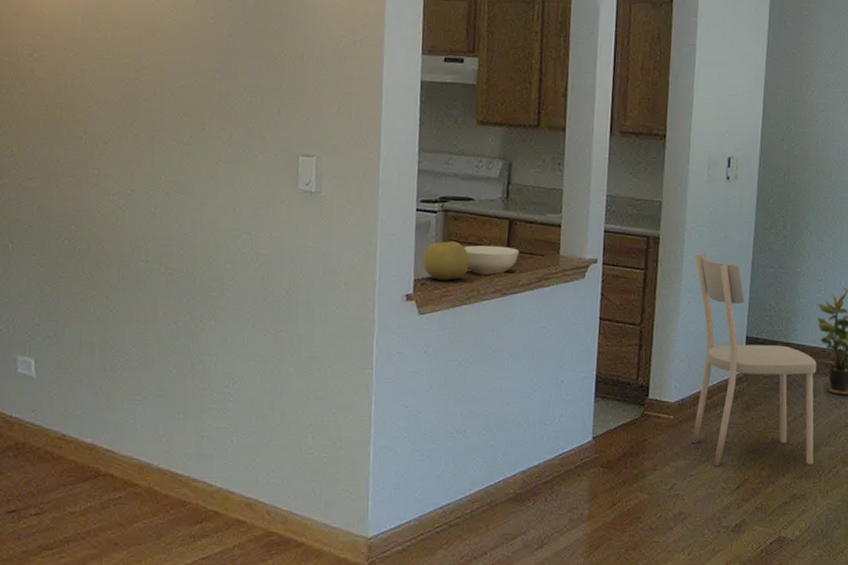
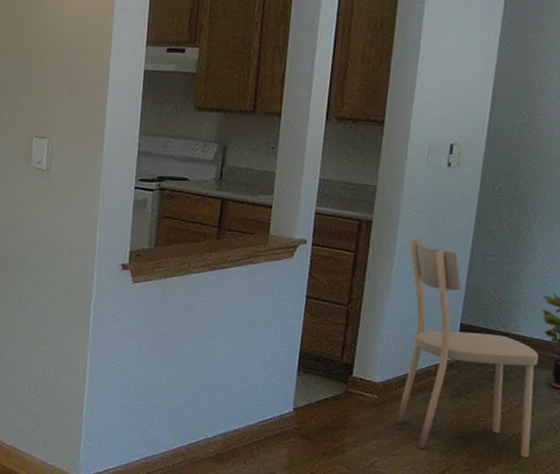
fruit: present [422,241,470,282] -> none [138,217,182,254]
bowl: present [463,245,520,275] -> none [177,222,230,251]

